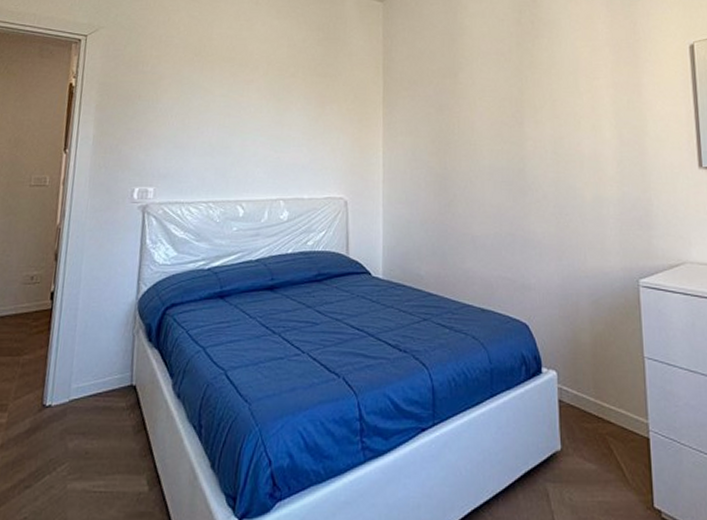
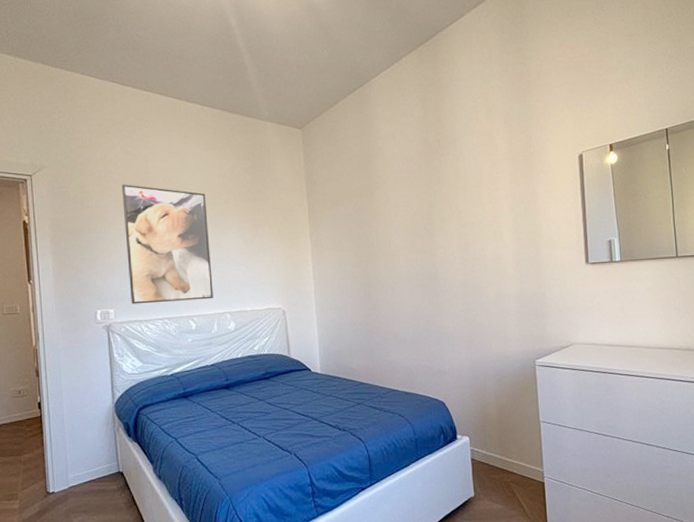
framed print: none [174,50,272,184] -> present [122,184,213,304]

